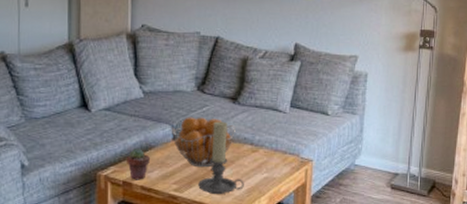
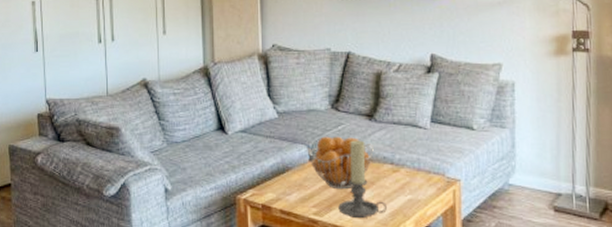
potted succulent: present [127,149,150,180] -> none [265,171,288,204]

